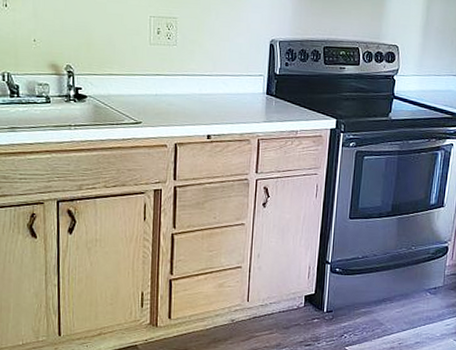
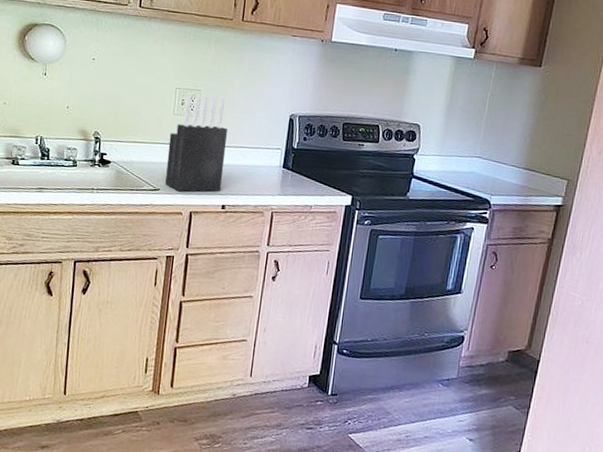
knife block: none [146,21,208,124] -> present [165,92,228,192]

